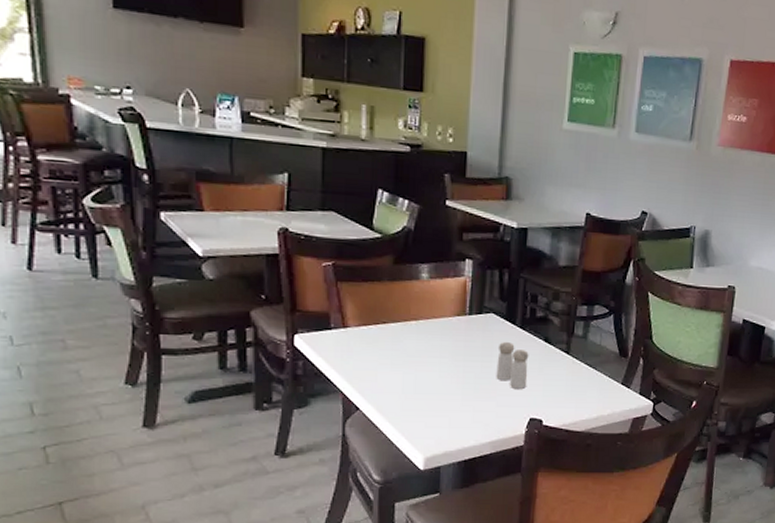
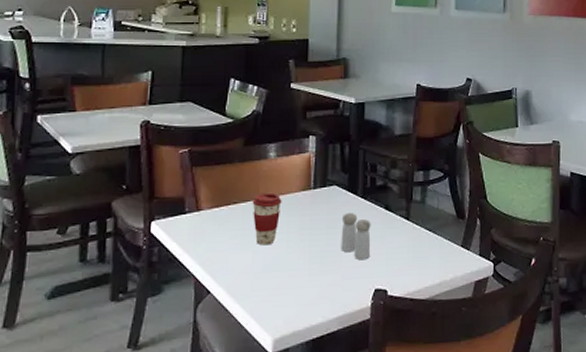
coffee cup: none [402,314,435,368] -> present [252,192,282,246]

